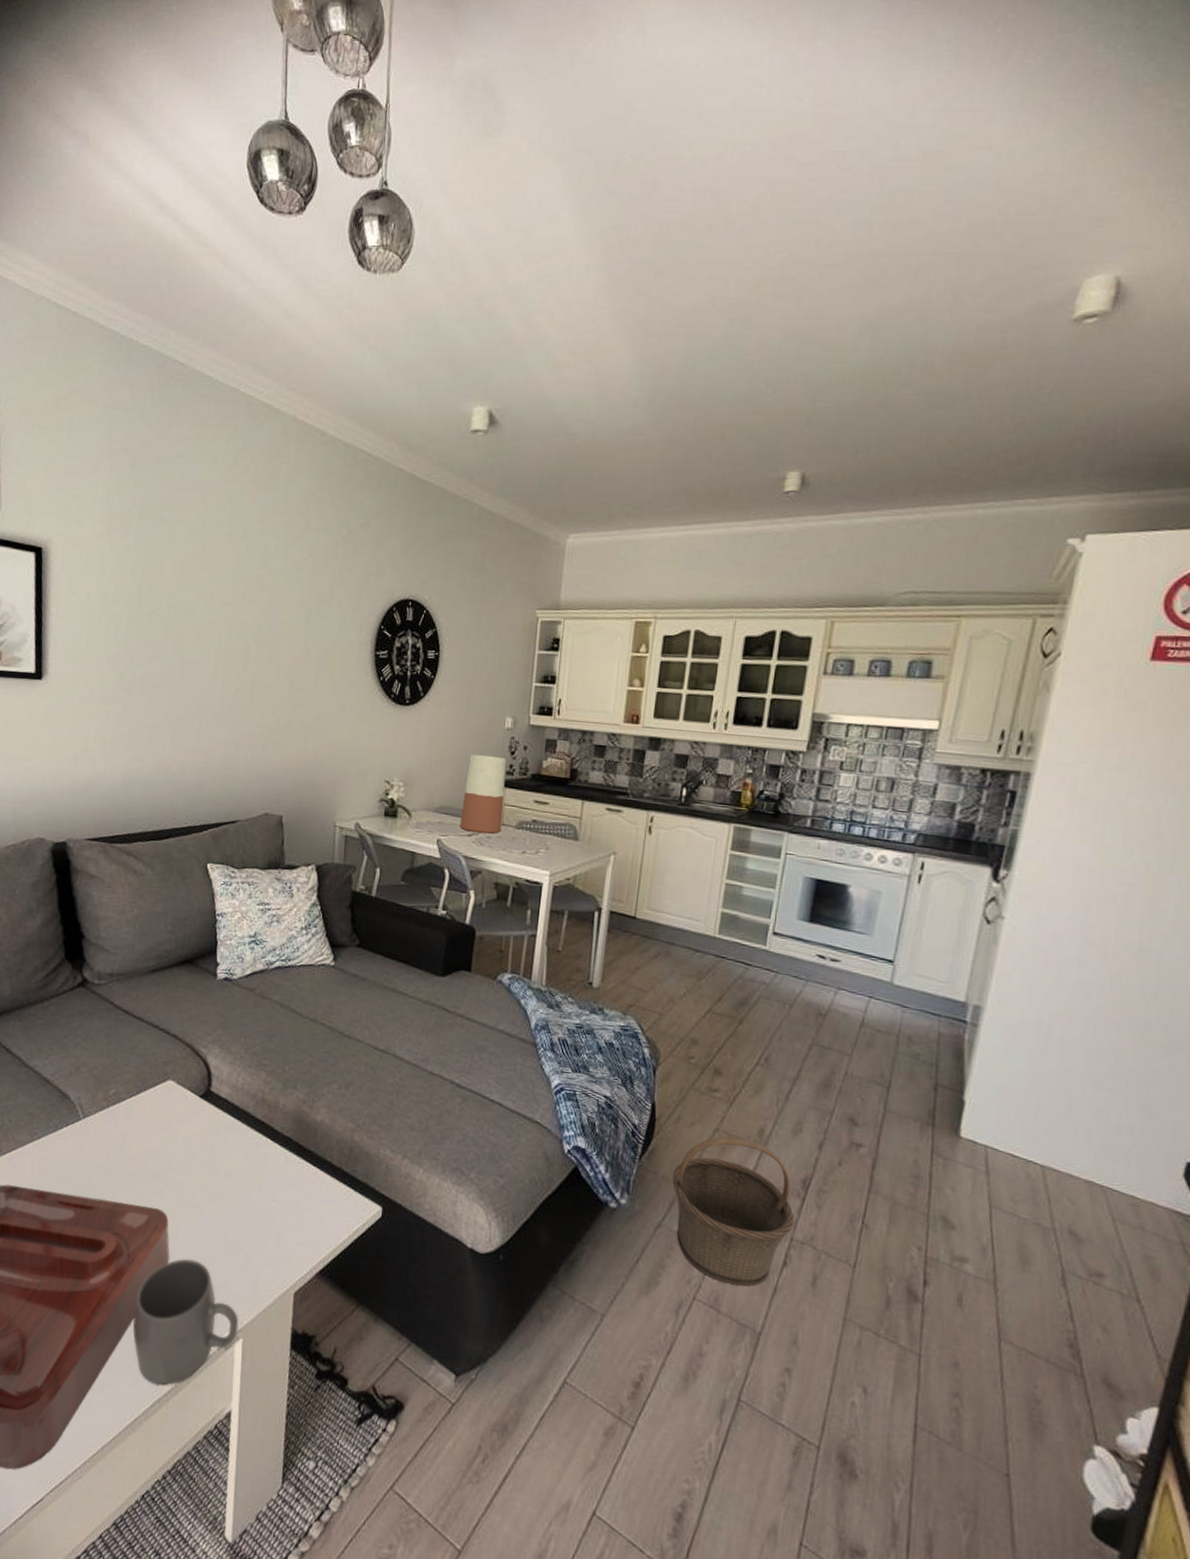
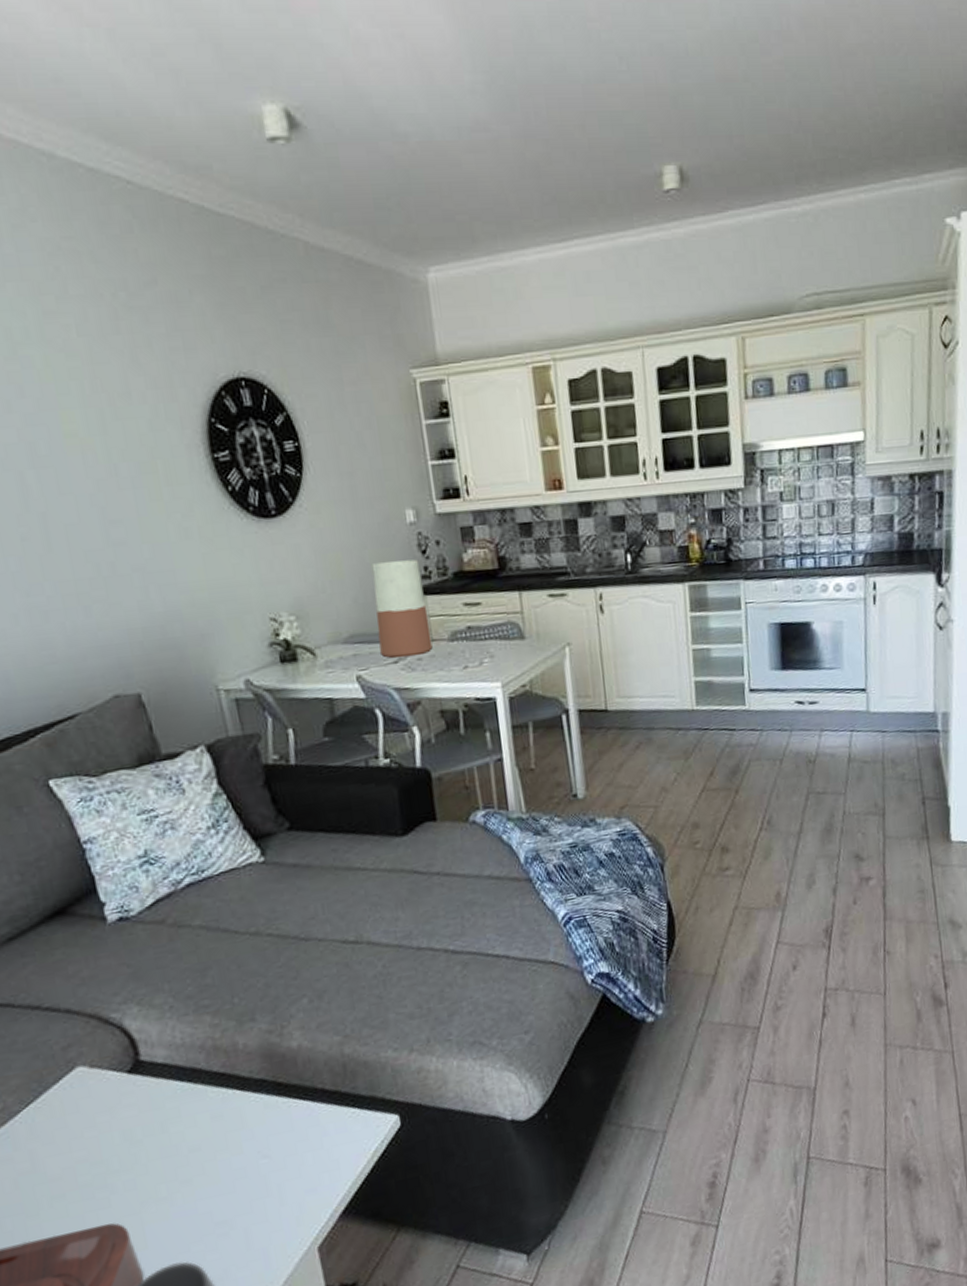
basket: present [672,1137,795,1287] -> none [702,907,826,1055]

